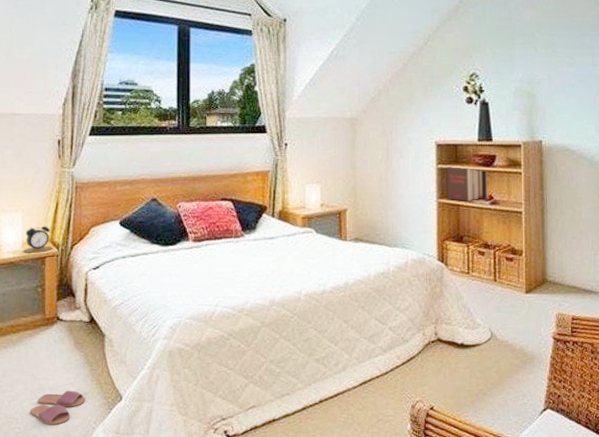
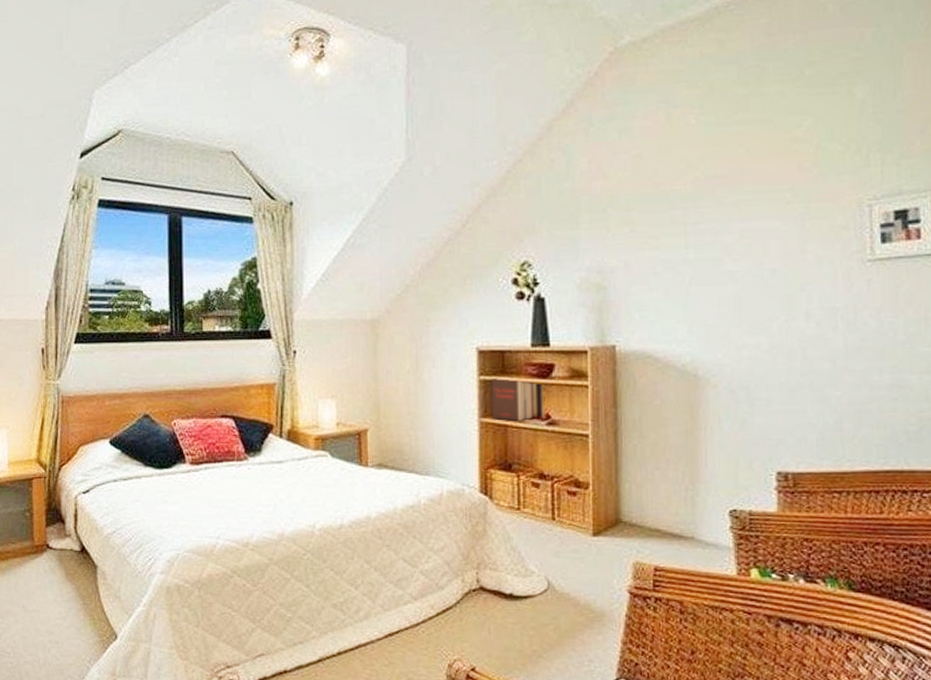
alarm clock: present [23,224,53,253] -> none [9,442,40,474]
slippers: present [30,390,85,425] -> none [22,625,78,662]

